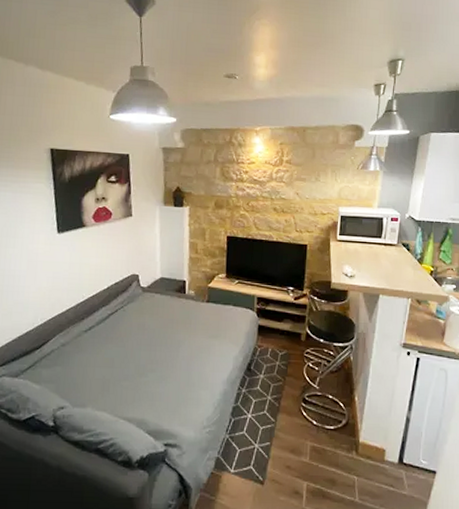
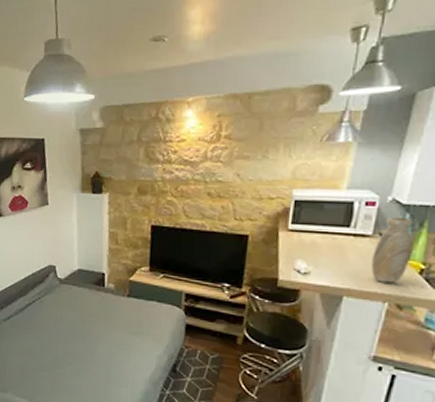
vase: none [398,230,425,283] -> present [371,216,414,283]

